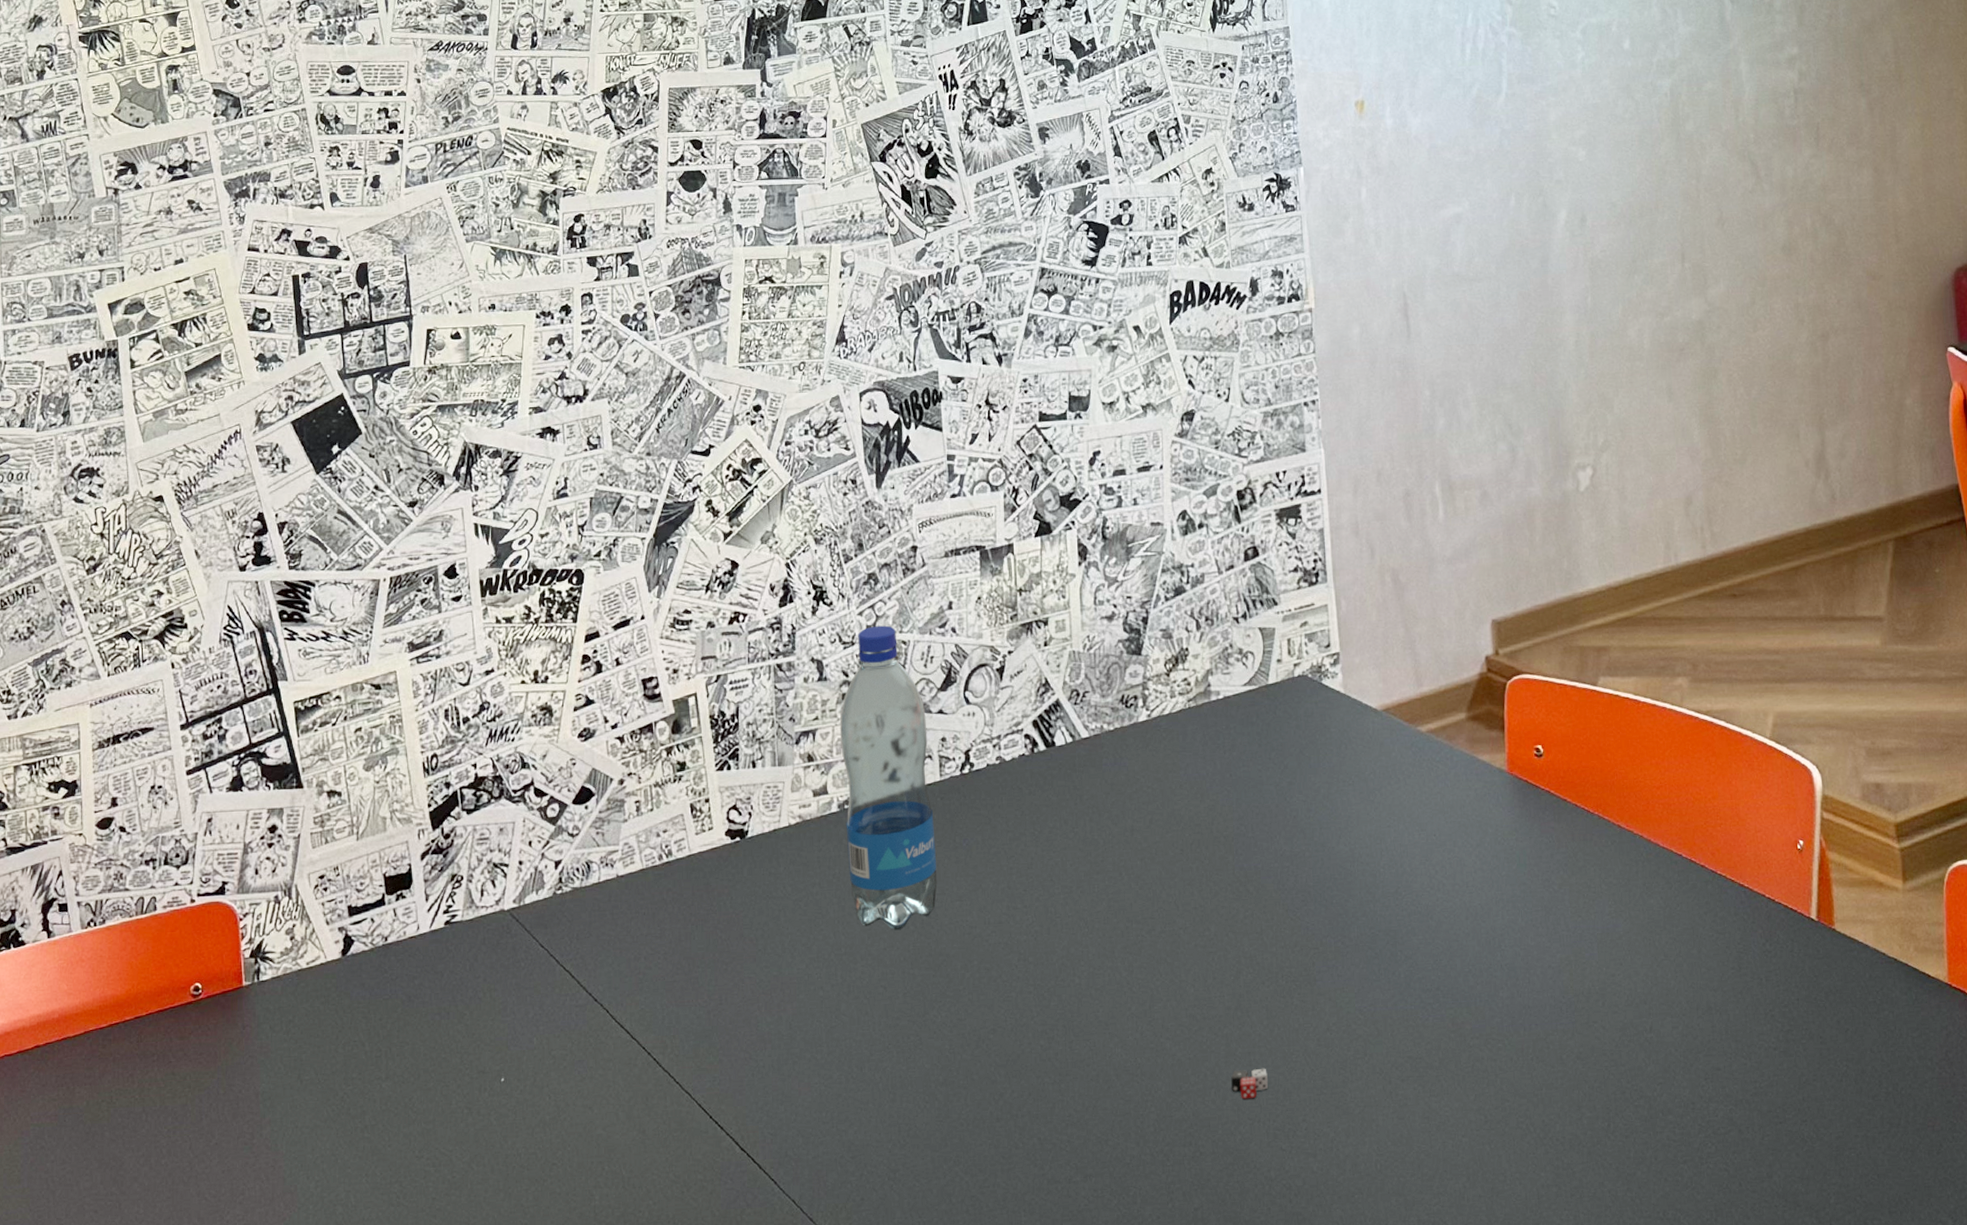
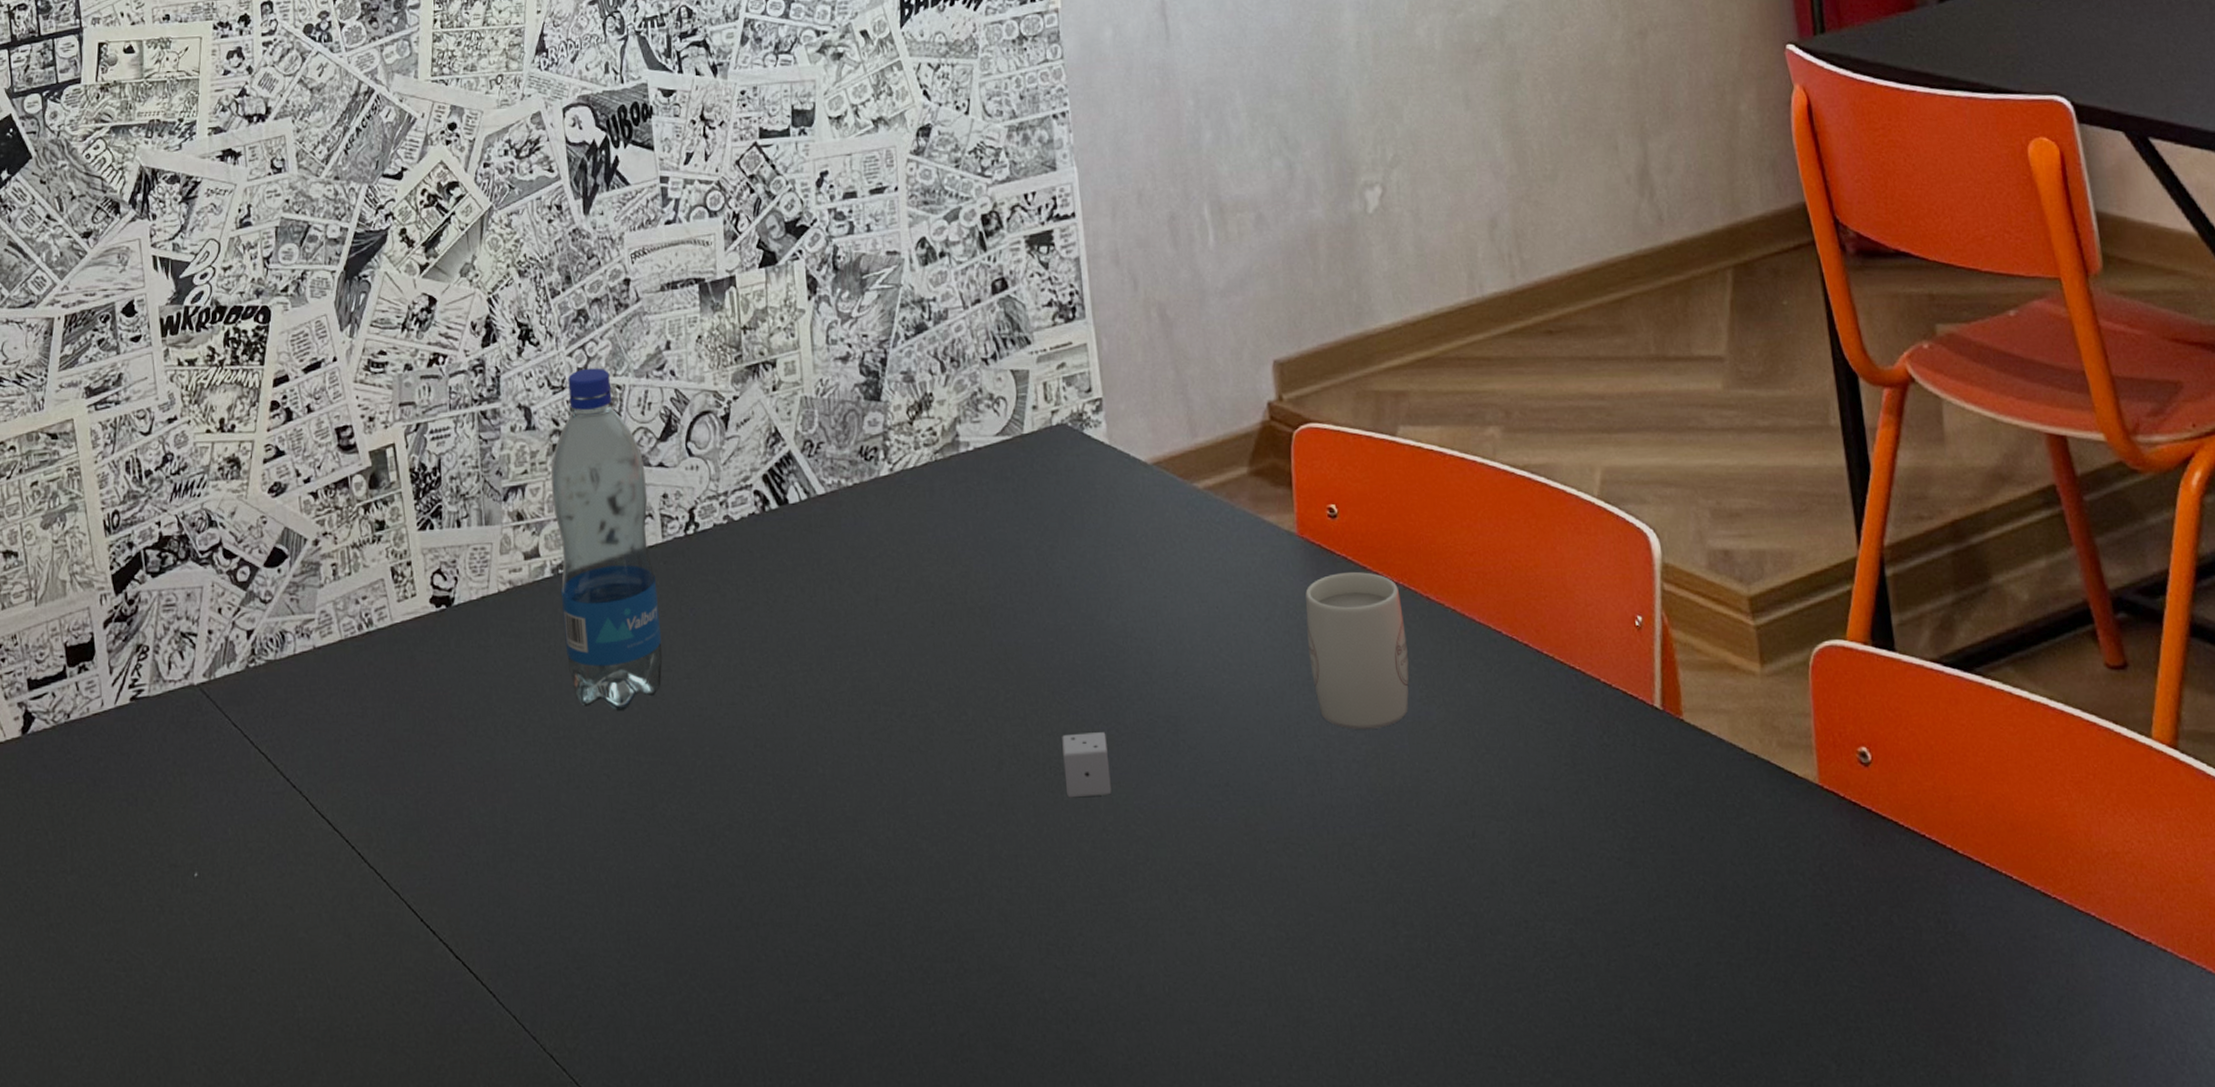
dice: present [1231,1068,1268,1100] -> none [996,873,1038,909]
dice: none [1294,944,1336,1002] -> present [1062,732,1112,798]
mug: none [1512,804,1601,940] -> present [1305,572,1409,730]

